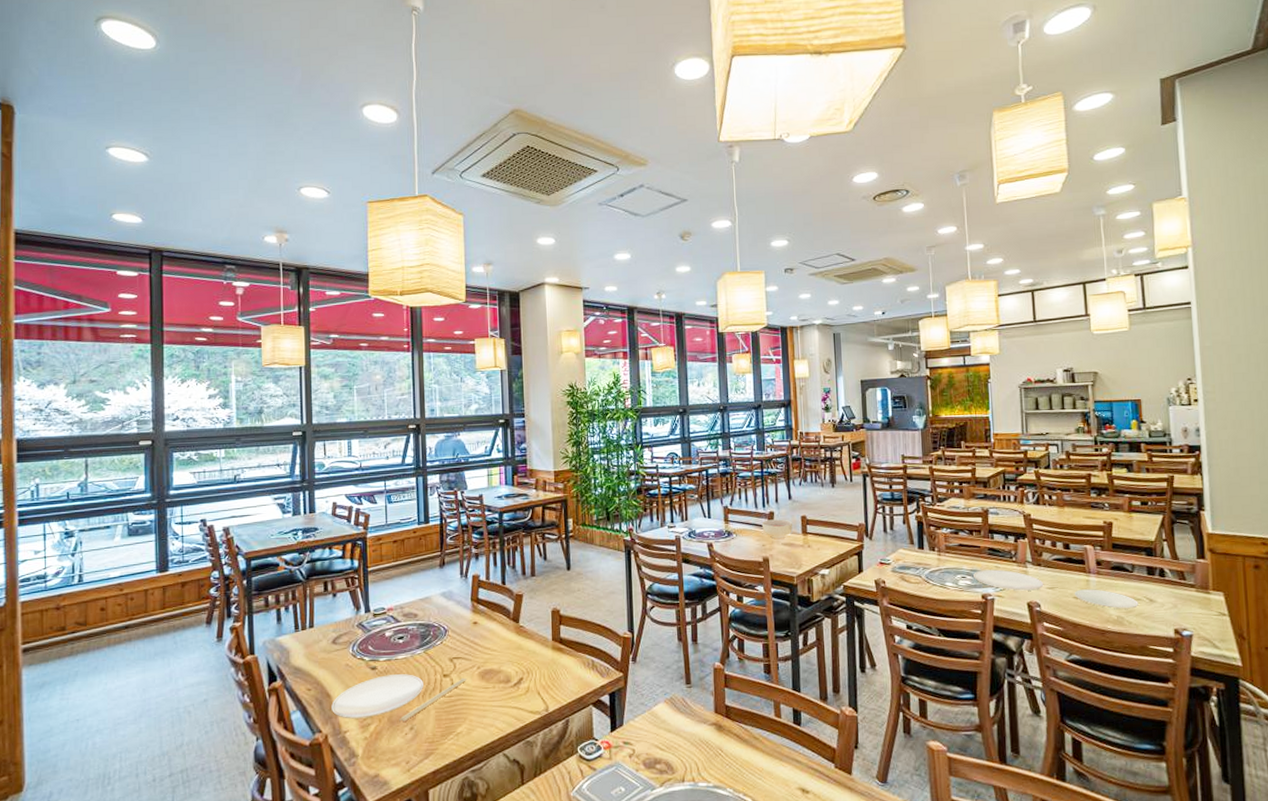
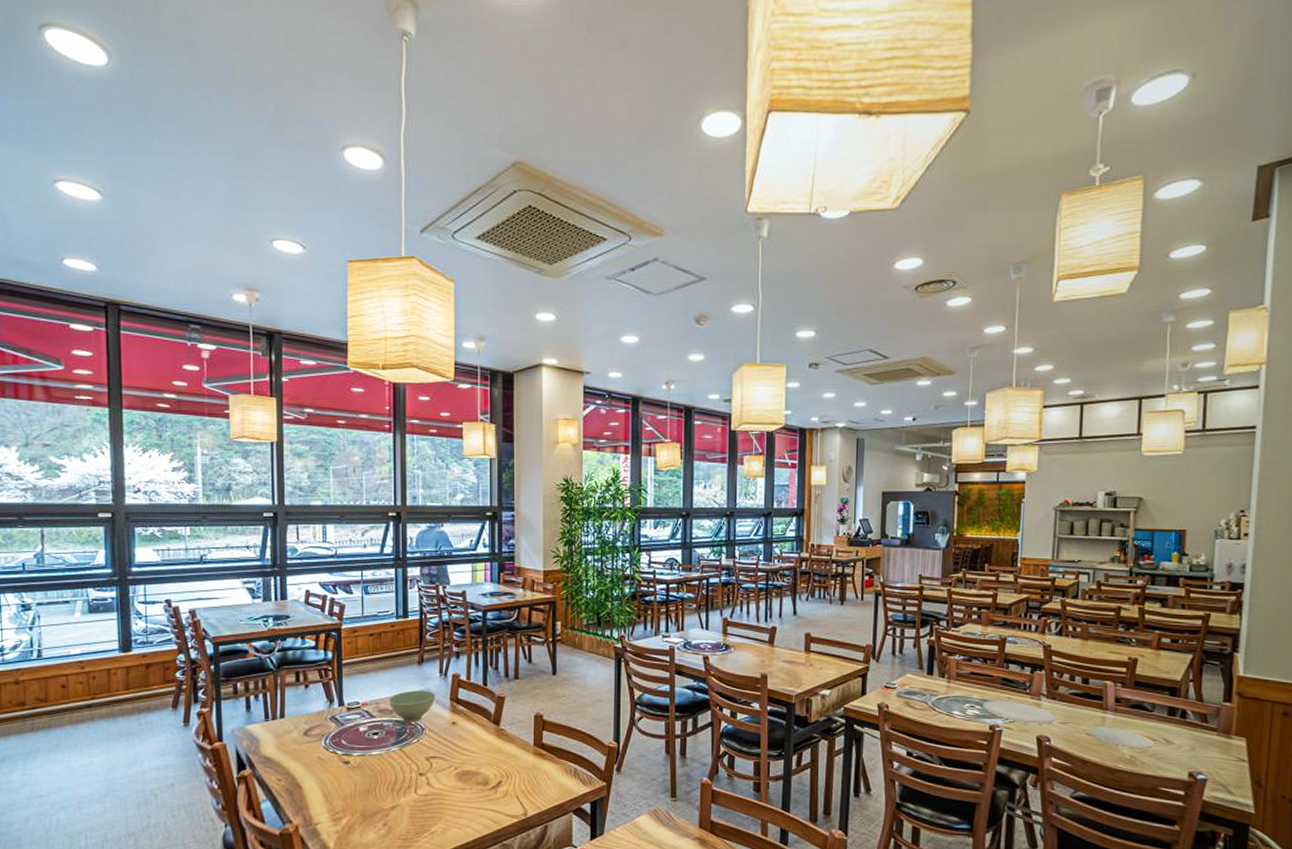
plate: present [331,674,423,719] -> none [302,770,398,812]
chopsticks: present [399,678,466,723] -> none [372,777,443,818]
bowl: none [412,592,458,625] -> present [388,690,436,722]
bowl: present [761,519,793,540] -> none [762,635,796,656]

